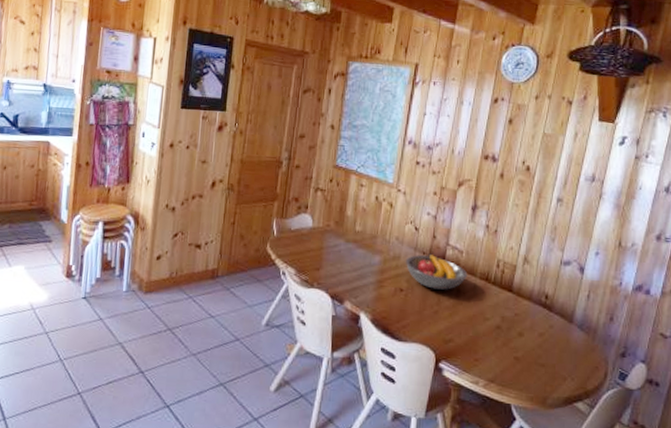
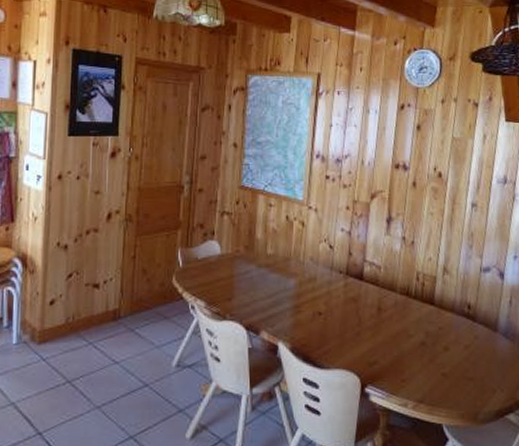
fruit bowl: present [405,253,468,290] -> none [321,272,388,309]

